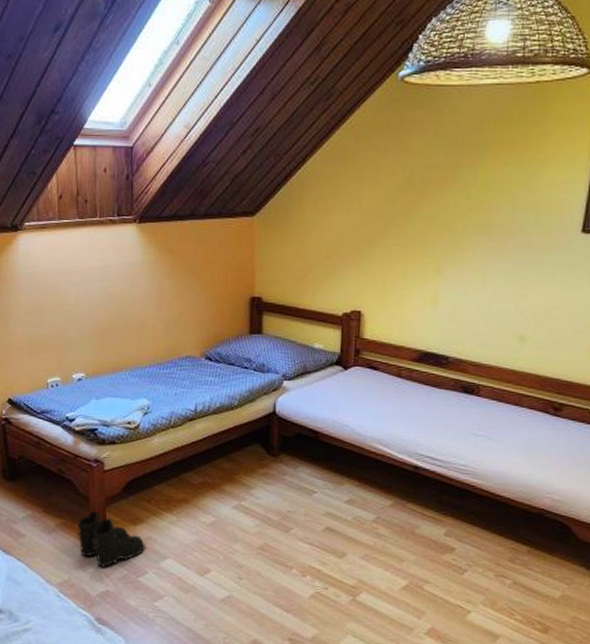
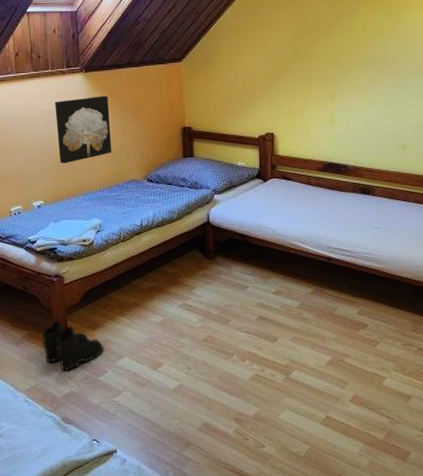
wall art: none [102,252,166,331] -> present [55,95,112,163]

